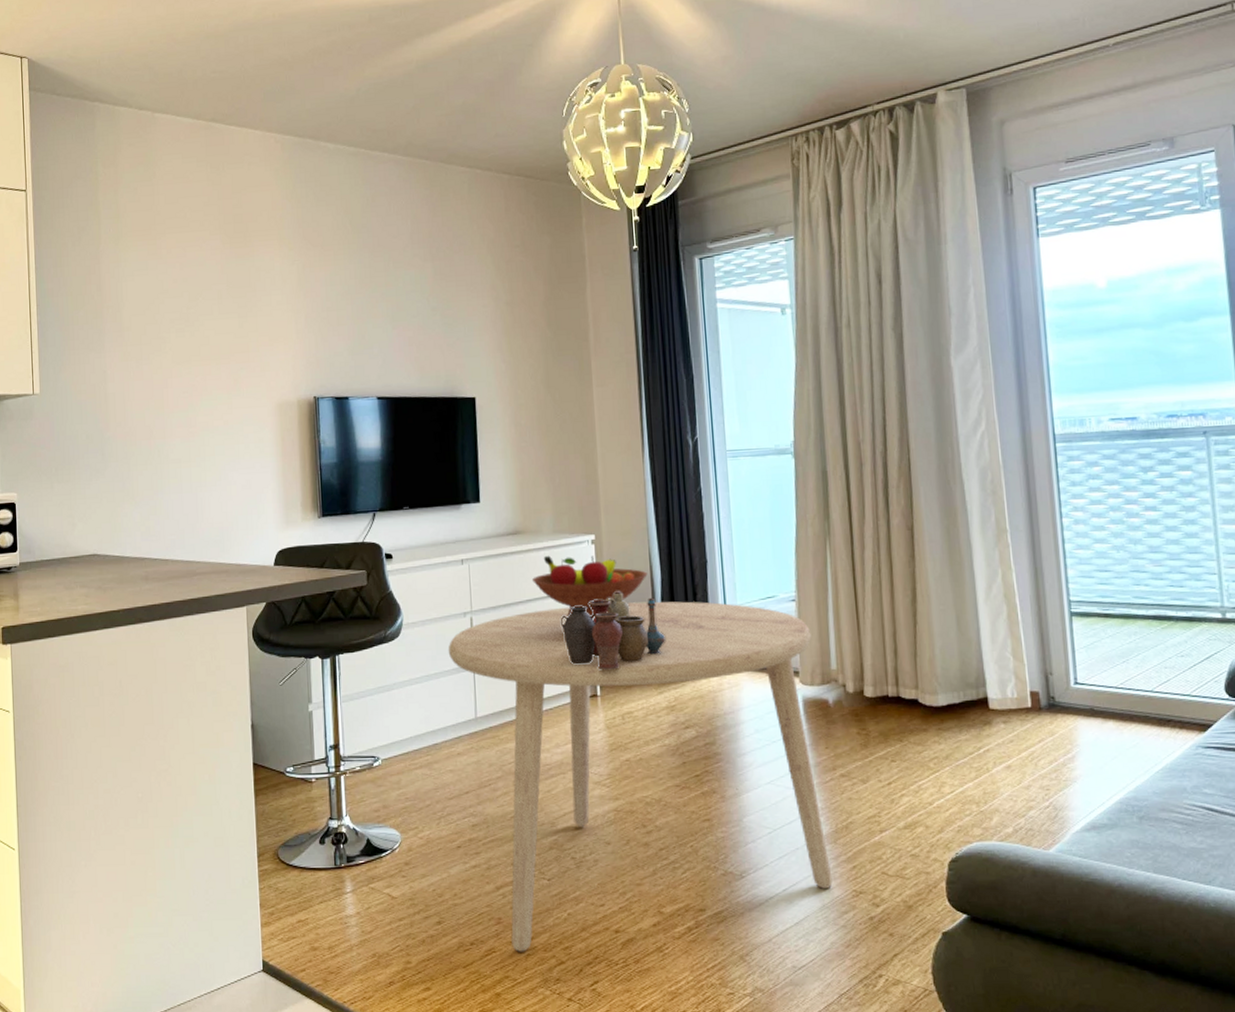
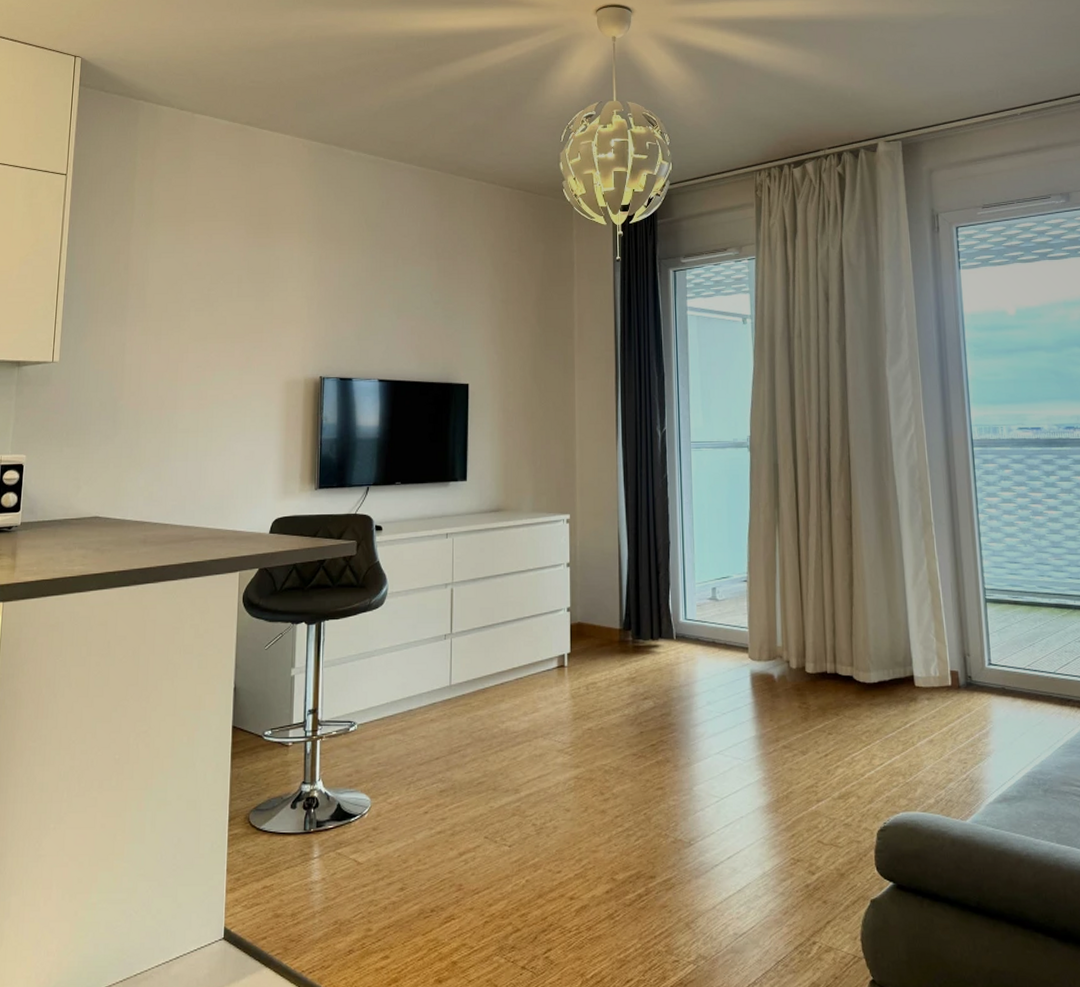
dining table: present [448,601,833,952] -> none [428,578,773,919]
fruit bowl: present [532,555,648,622] -> none [511,532,616,596]
vase: present [560,591,667,670] -> none [534,568,630,642]

